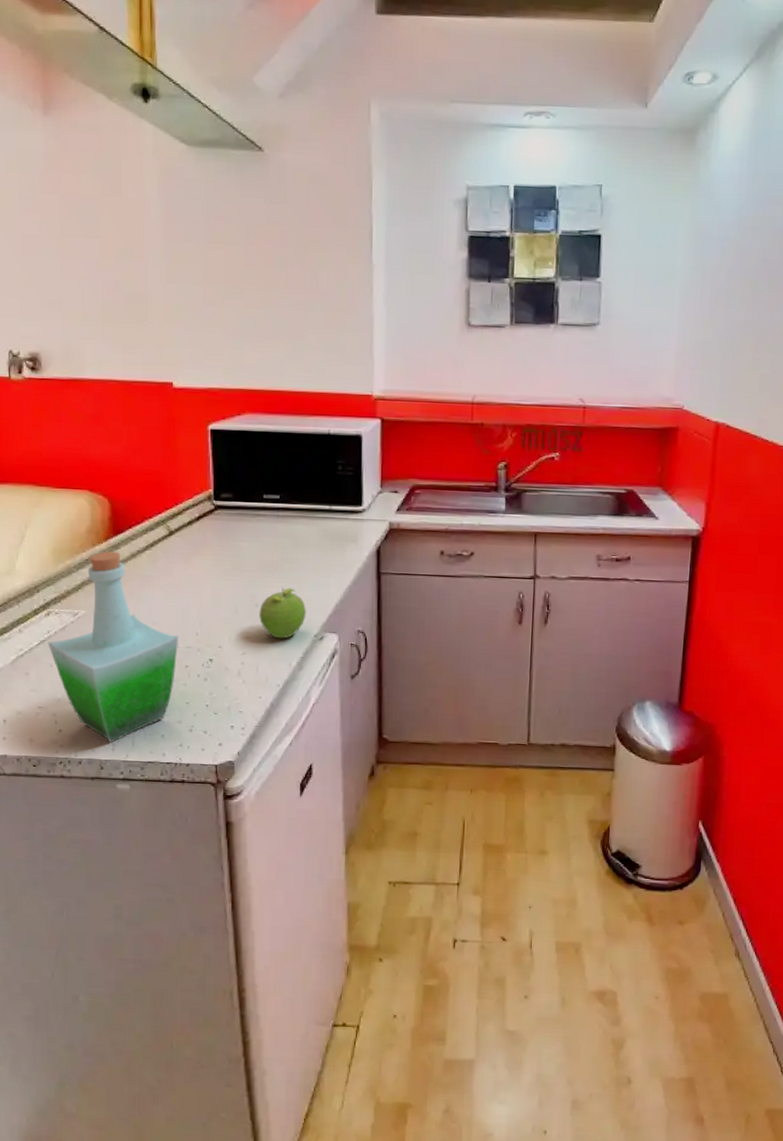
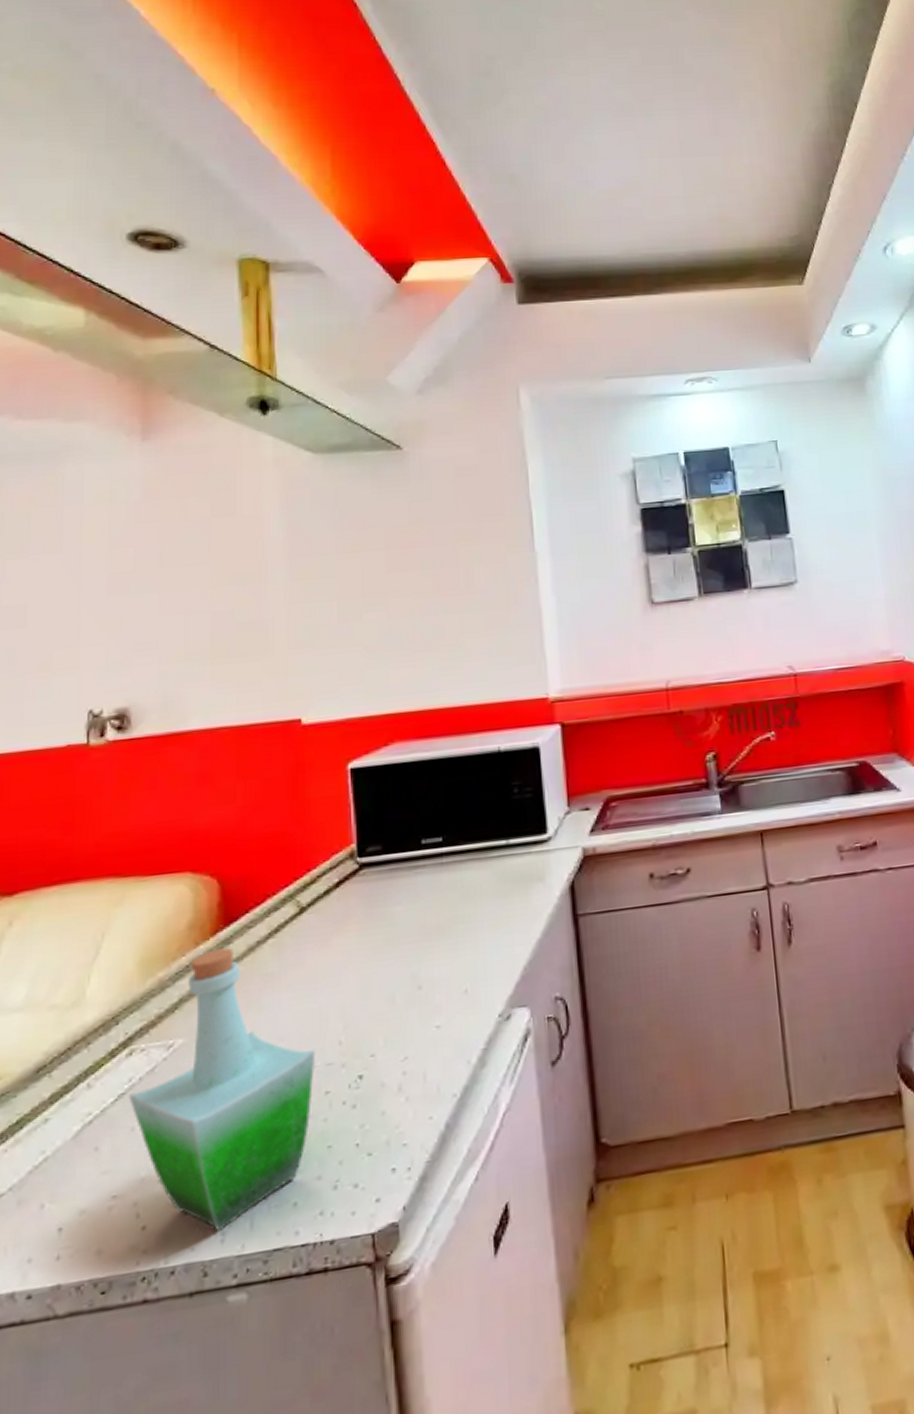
fruit: present [259,587,306,639] -> none [423,955,486,1029]

